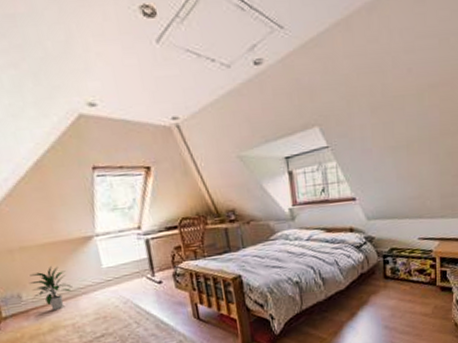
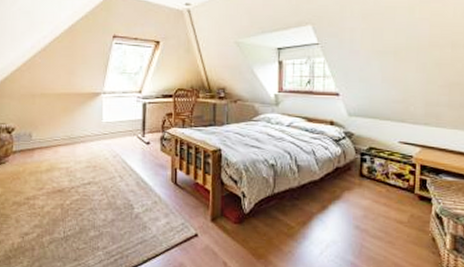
indoor plant: present [28,266,73,311] -> none [40,114,74,153]

